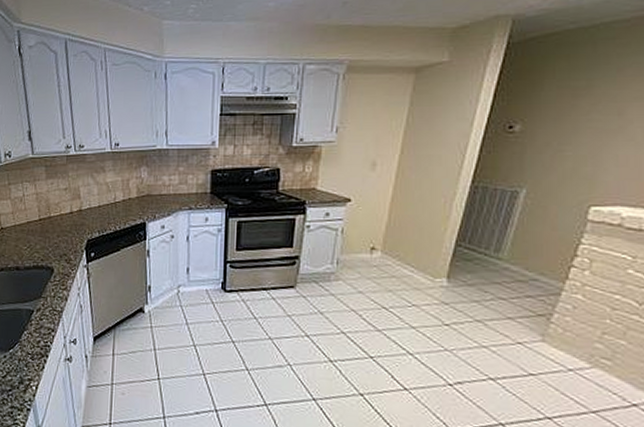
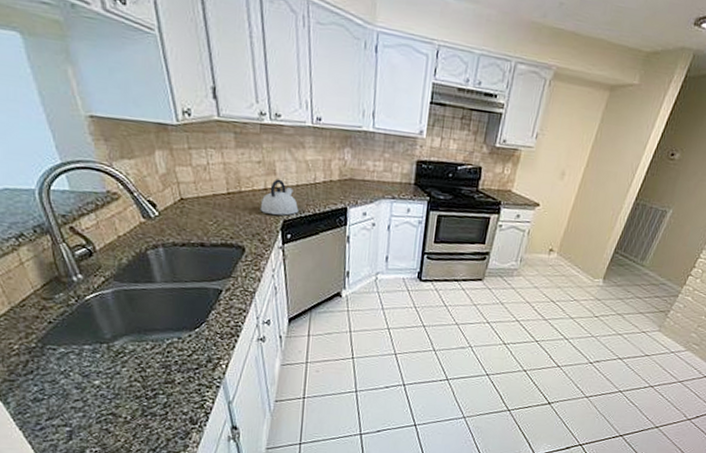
kettle: none [67,202,101,235] -> present [260,179,299,216]

